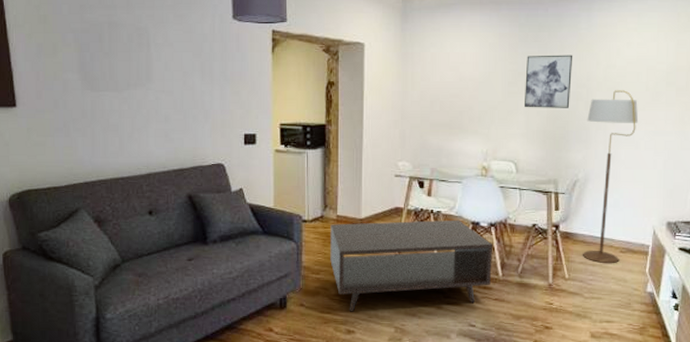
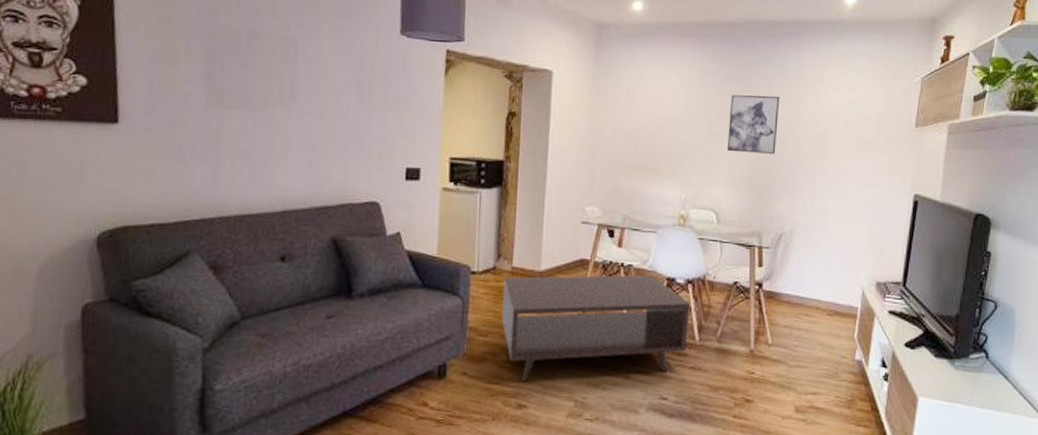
floor lamp: present [583,90,639,264] -> none [788,137,848,328]

